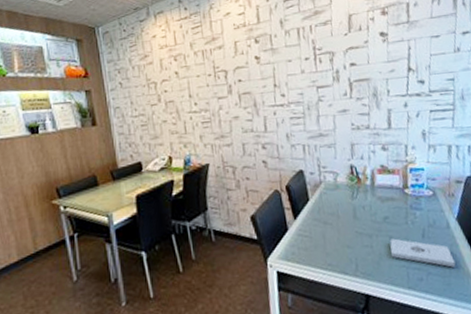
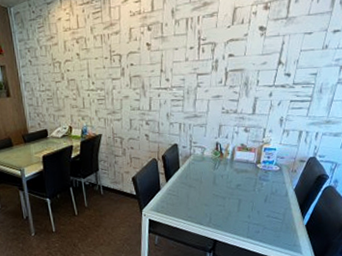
notepad: present [389,238,456,268] -> none [237,201,286,225]

